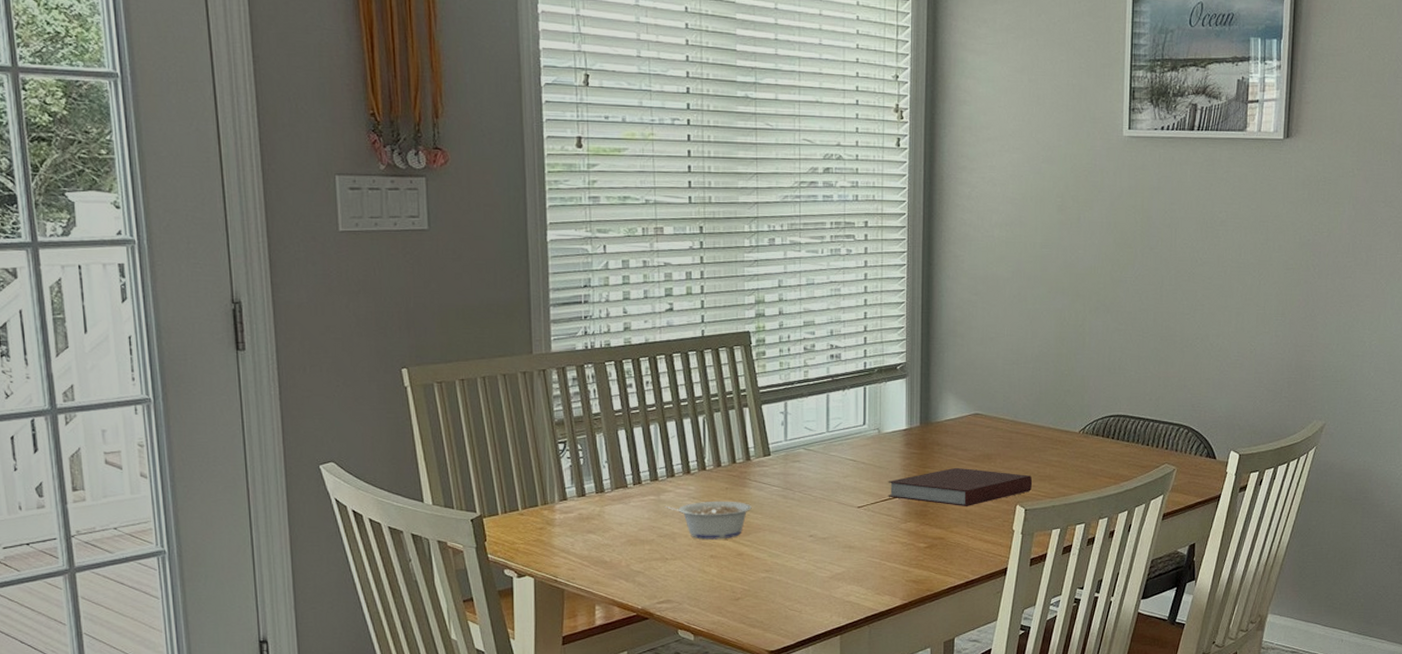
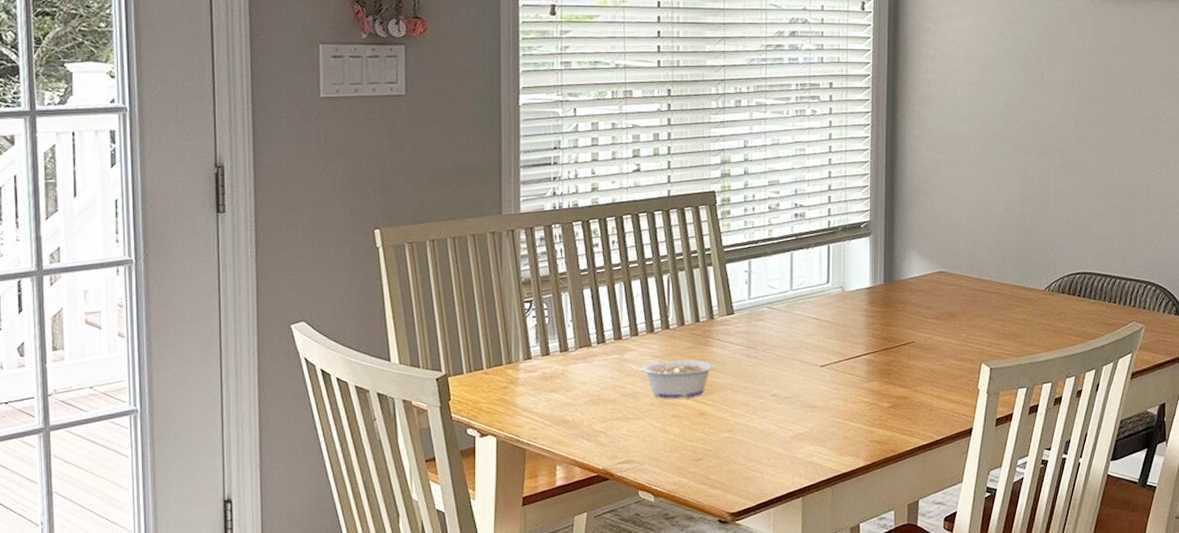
notebook: present [888,467,1033,506] -> none [851,325,998,365]

